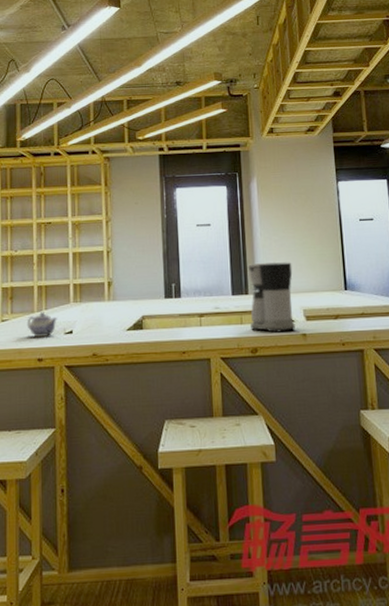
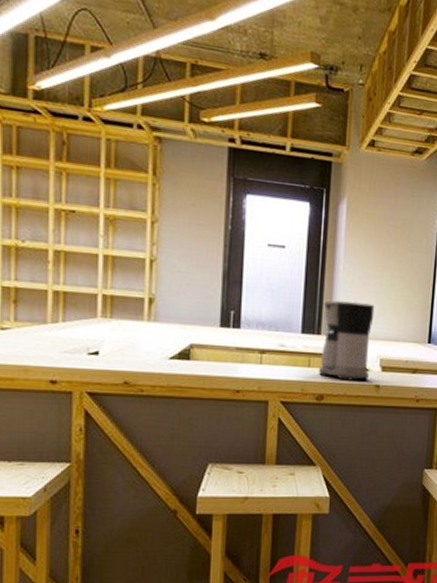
teapot: present [27,312,57,337] -> none [36,324,79,355]

